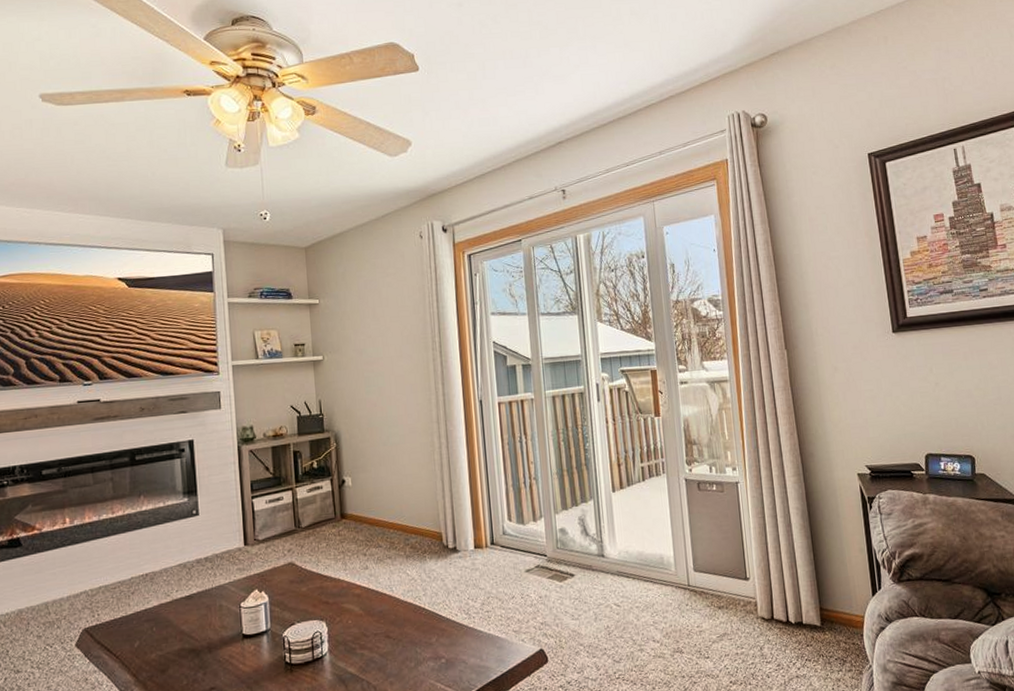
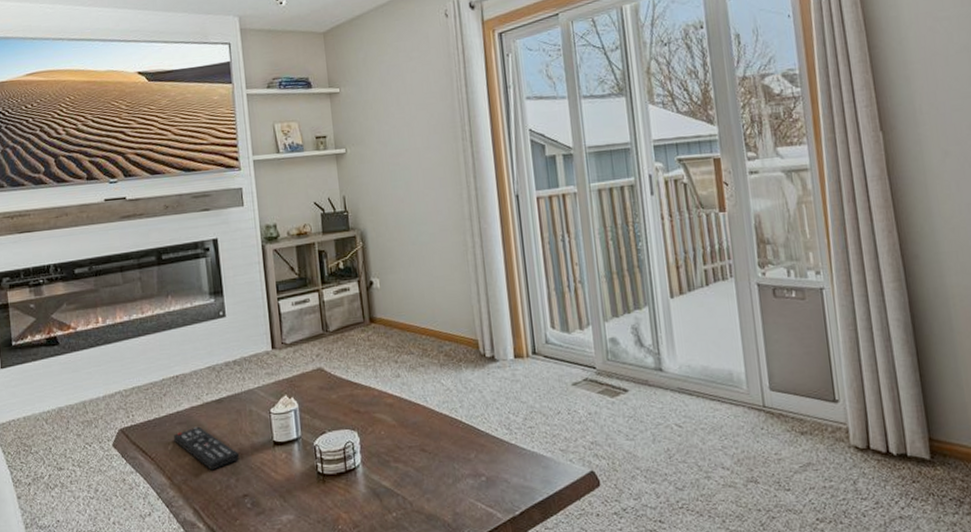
remote control: none [141,622,208,666] -> present [174,426,240,471]

